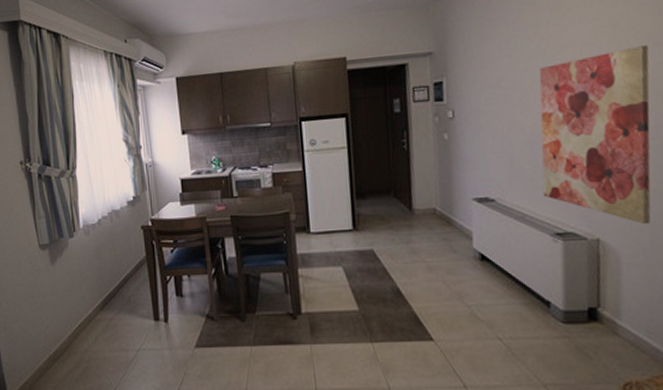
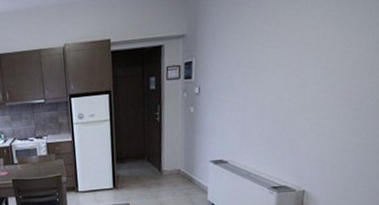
wall art: present [539,45,651,225] -> none [266,28,365,179]

